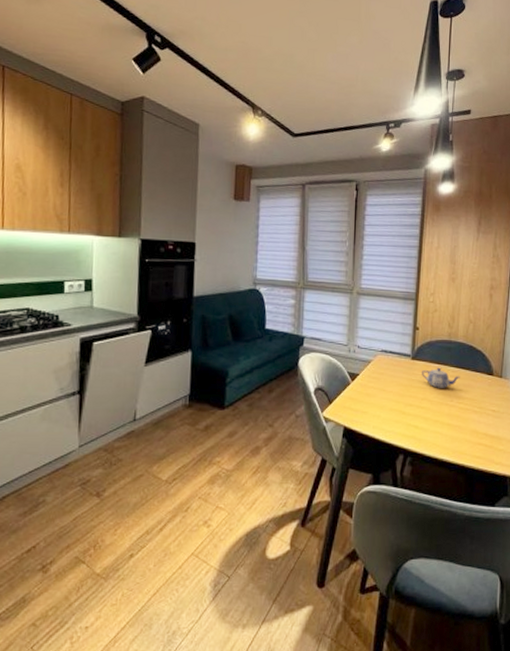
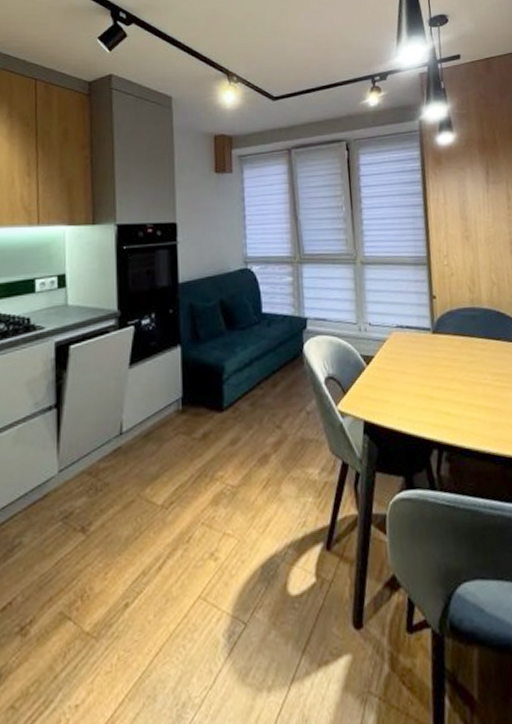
teapot: present [422,367,460,388] -> none [446,340,491,365]

